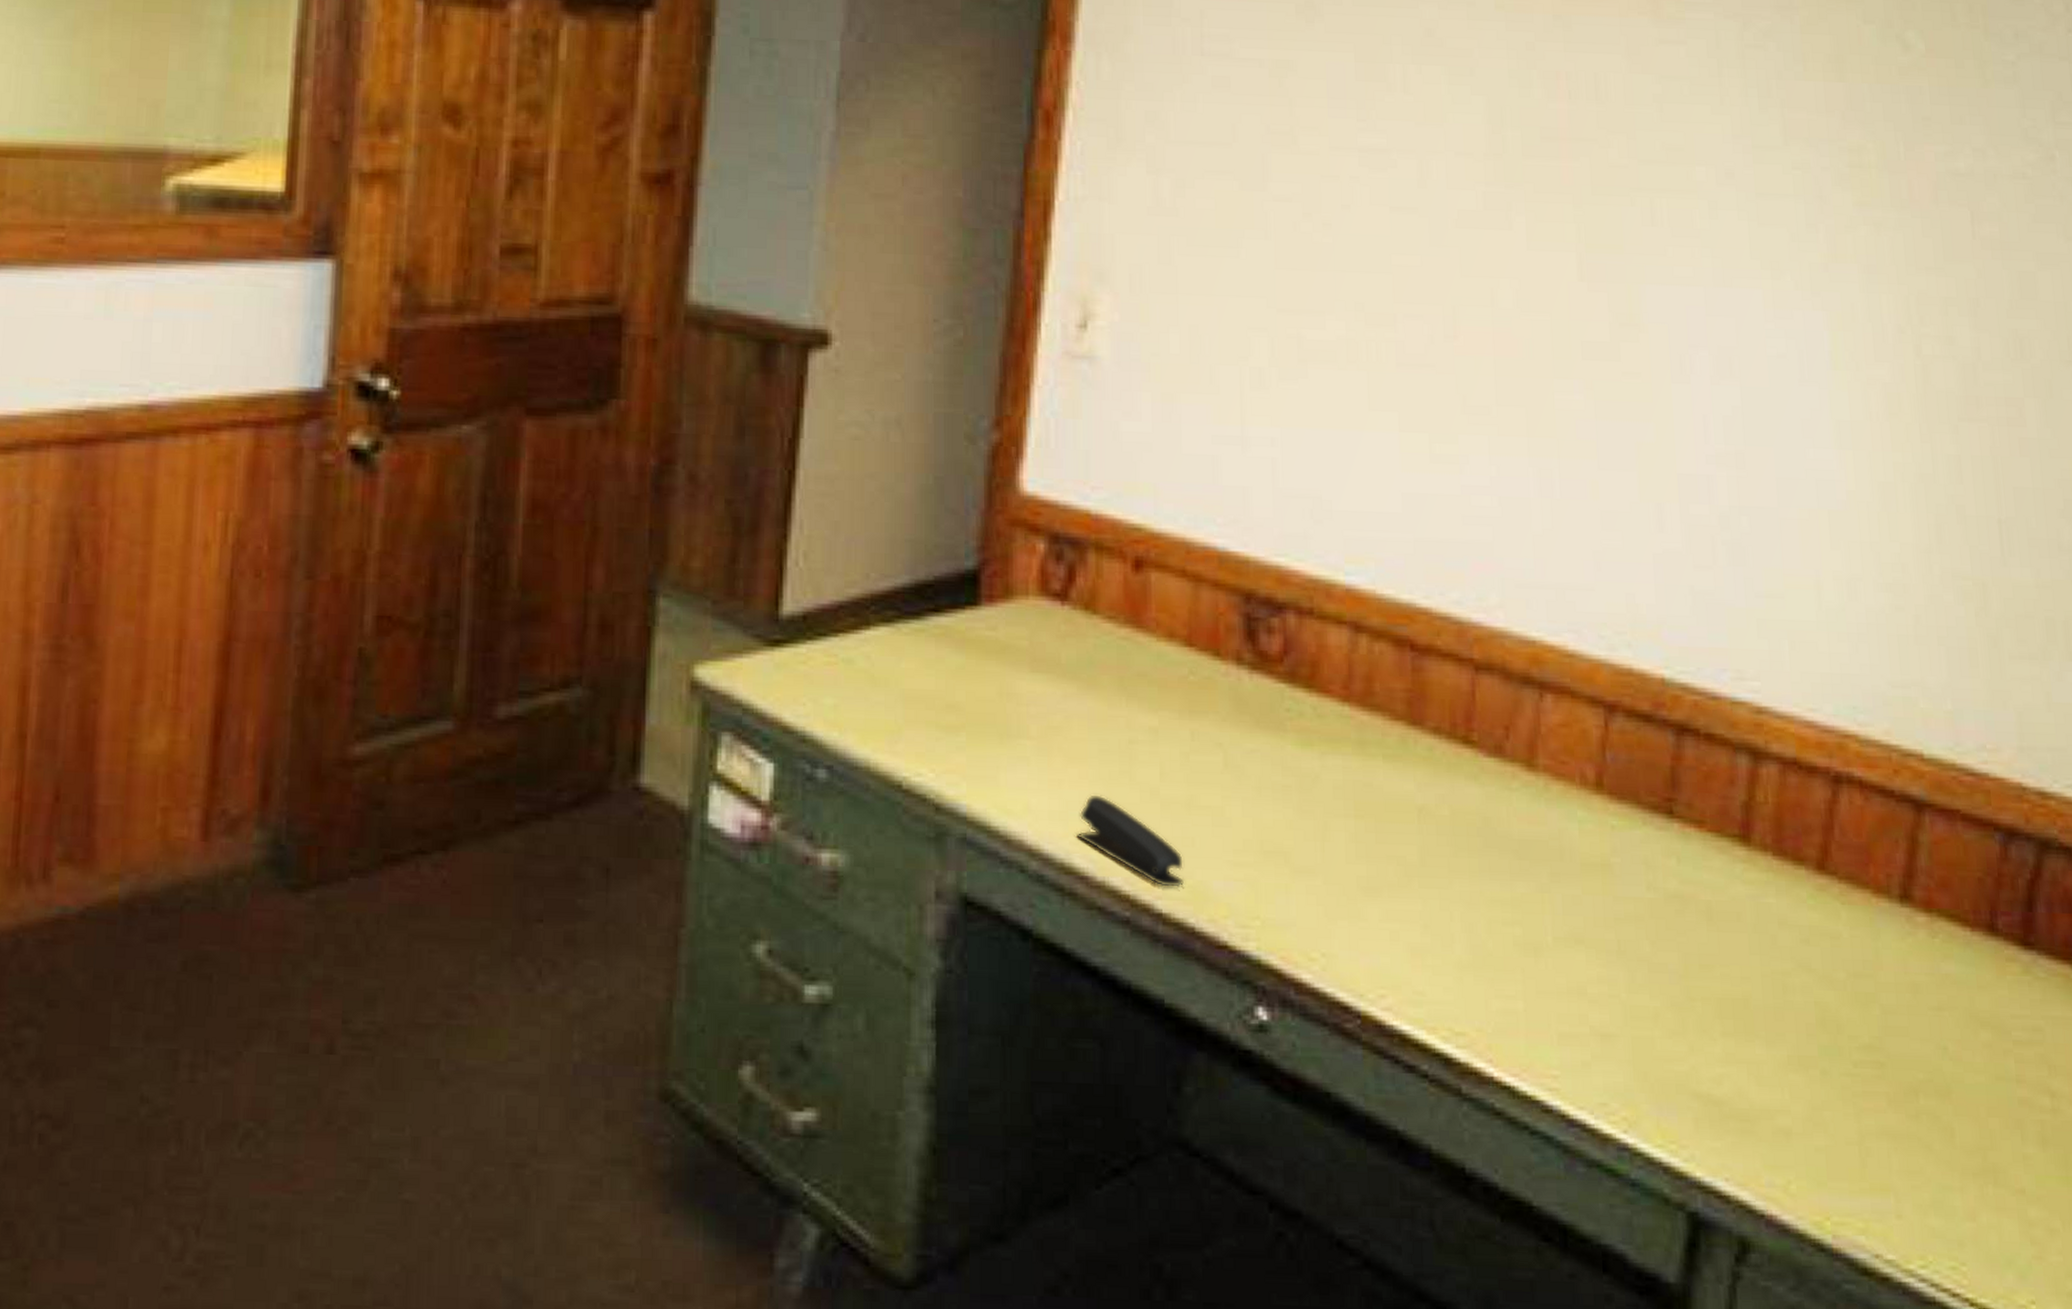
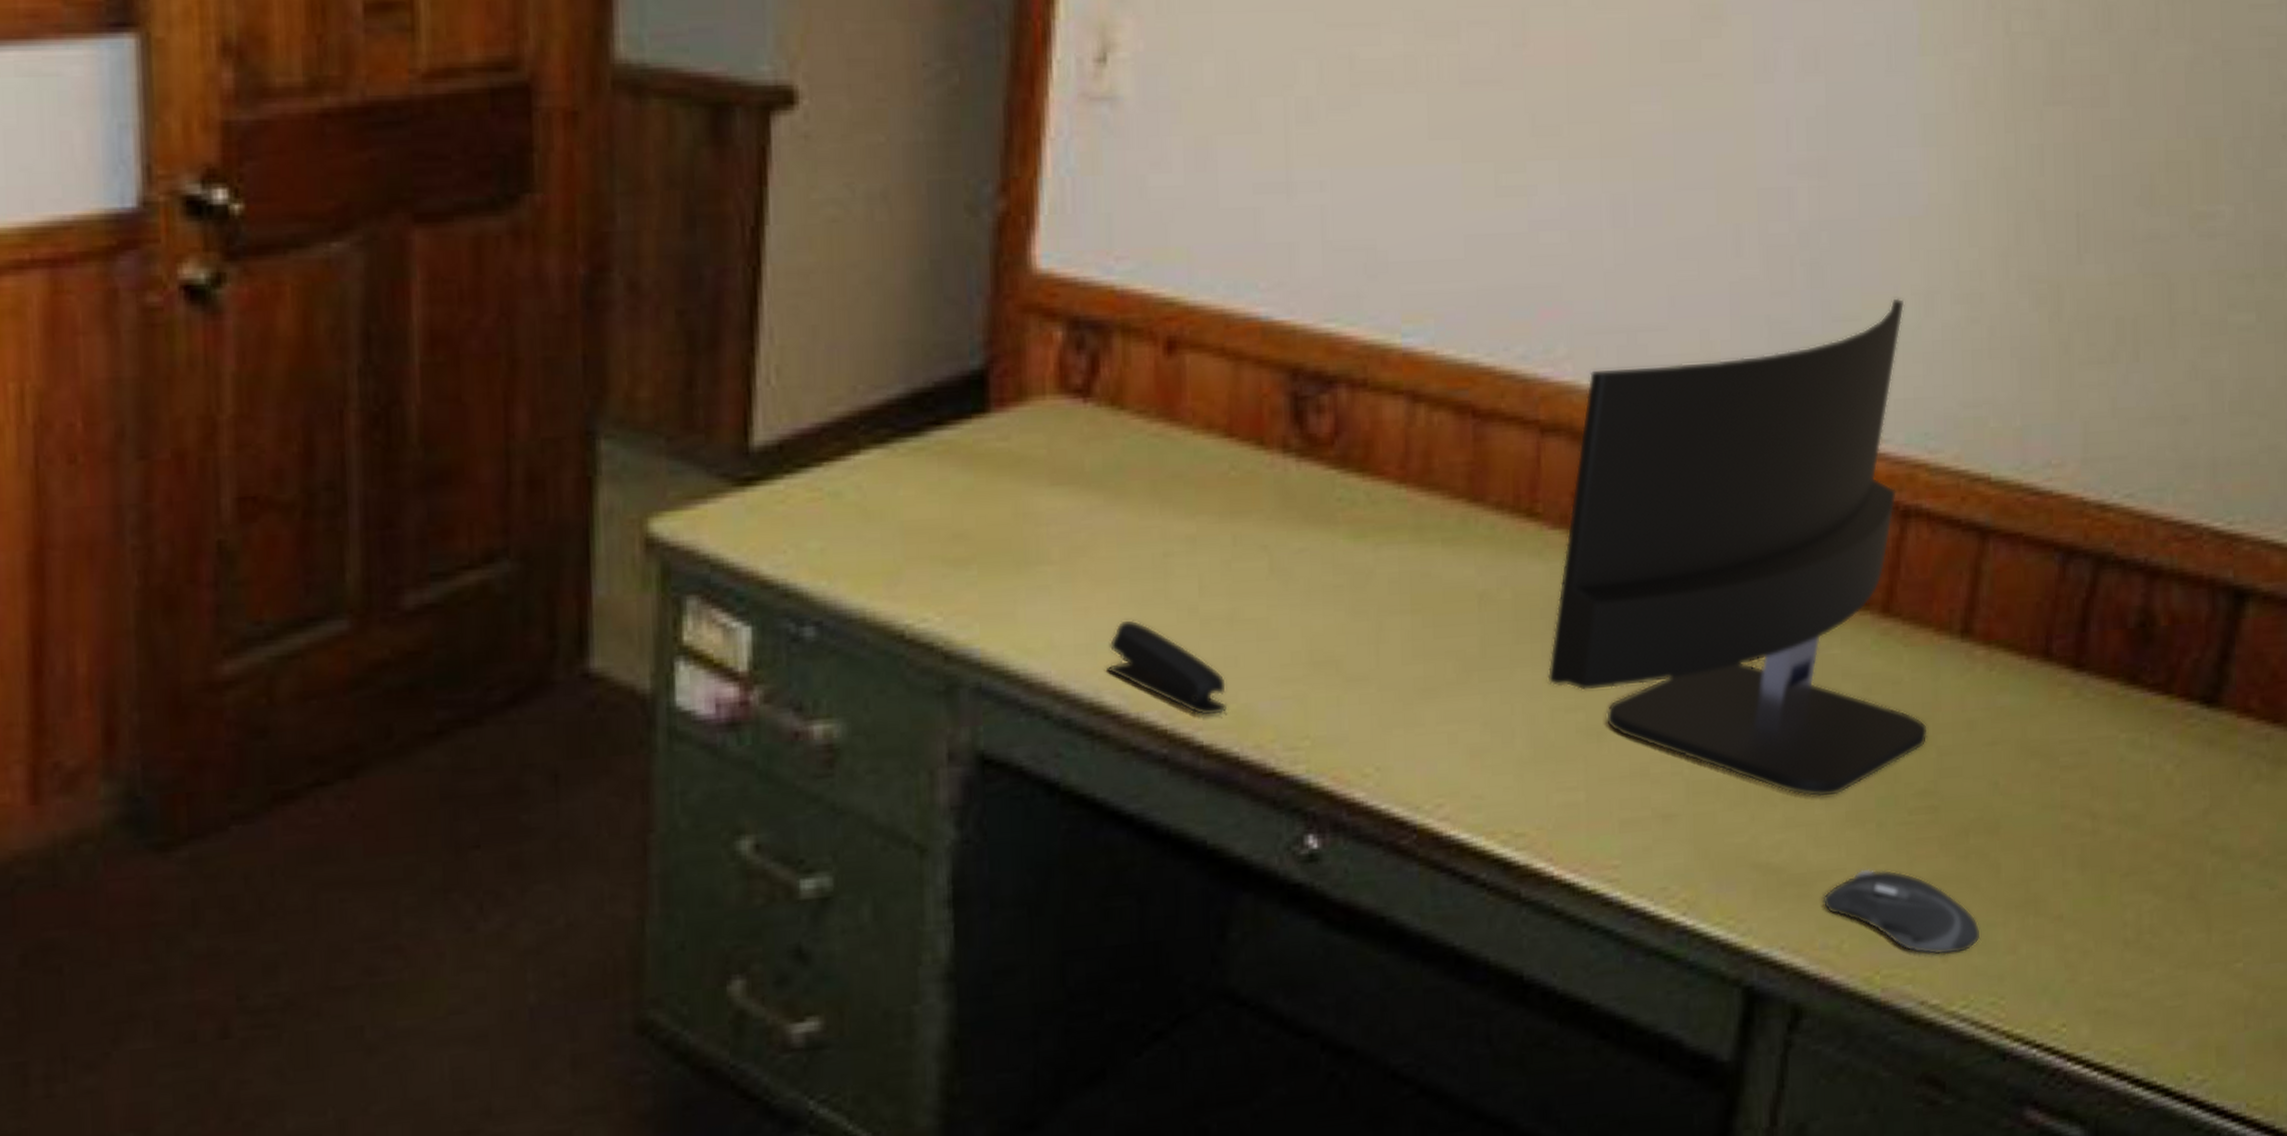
computer monitor: none [1484,581,1871,1039] -> present [1547,298,1929,798]
computer mouse: none [1767,1113,1937,1213] -> present [1822,868,1981,956]

